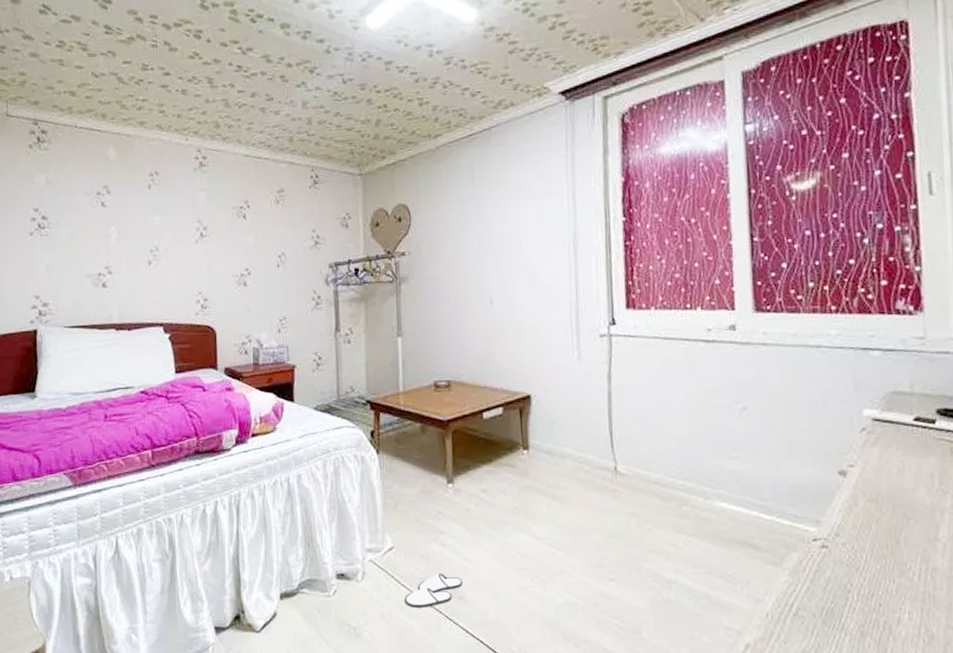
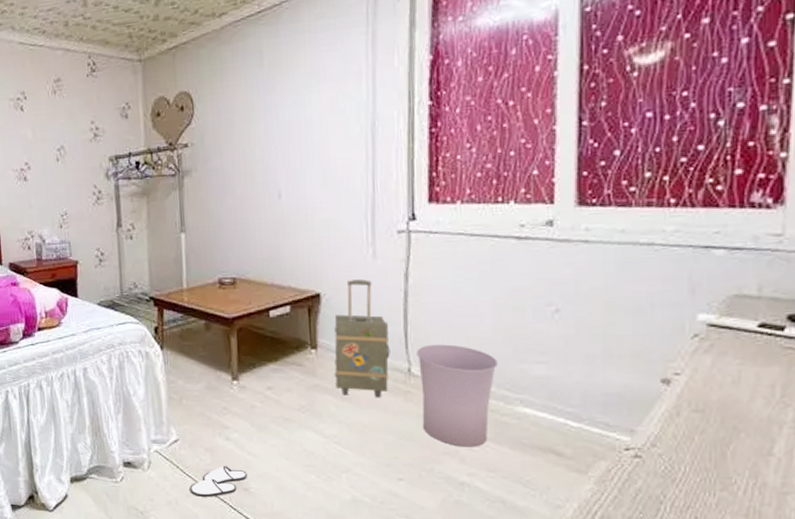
suitcase: none [545,381,597,498] -> present [334,279,390,398]
waste bin: none [621,442,696,544] -> present [417,344,498,447]

